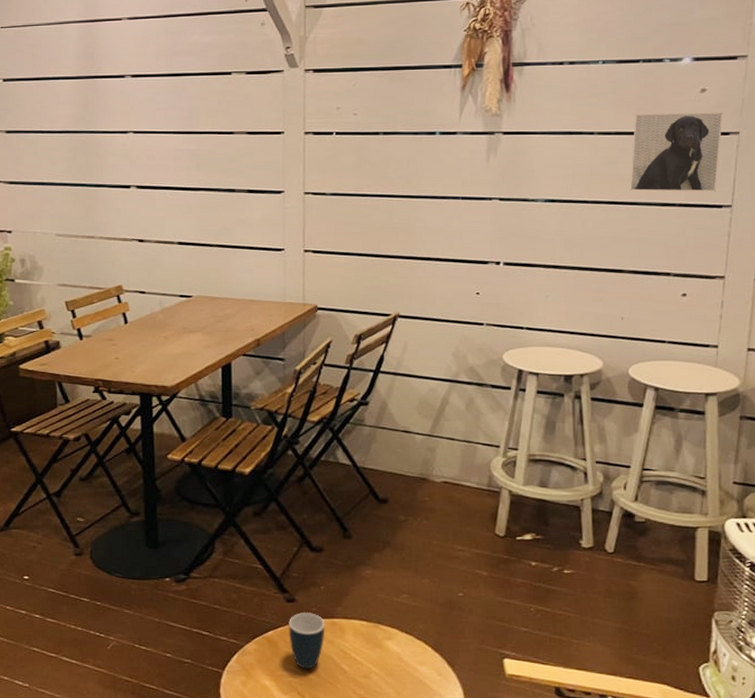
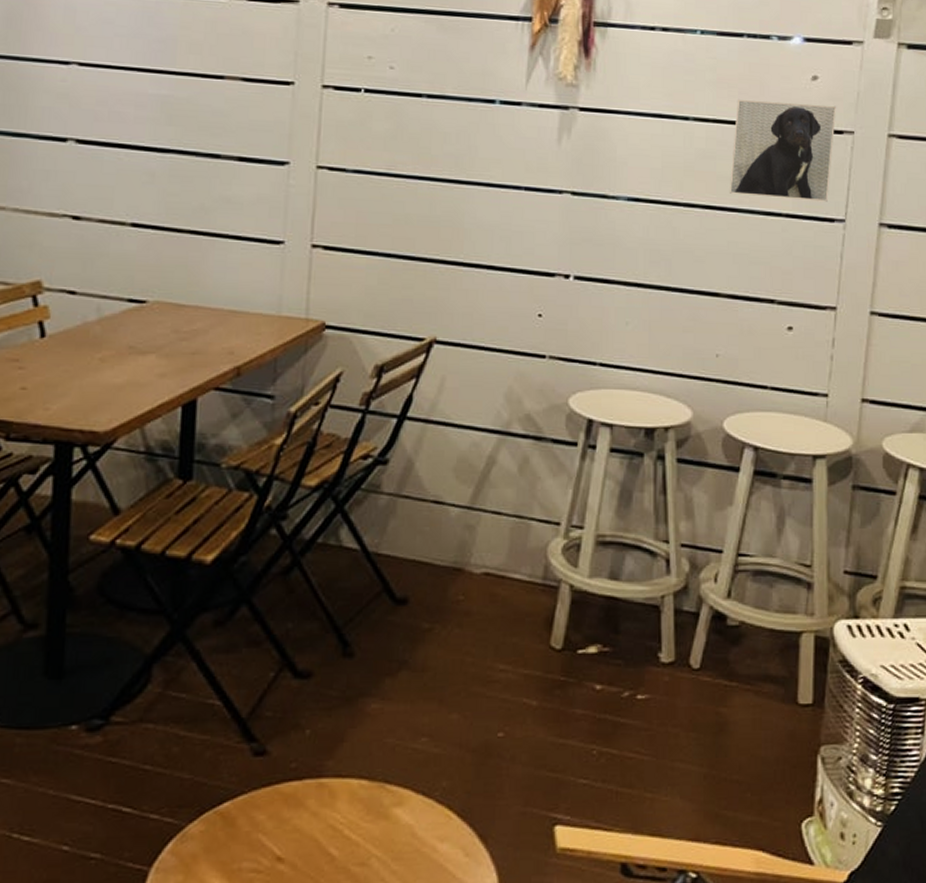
mug: present [289,613,325,669] -> none [253,771,309,858]

